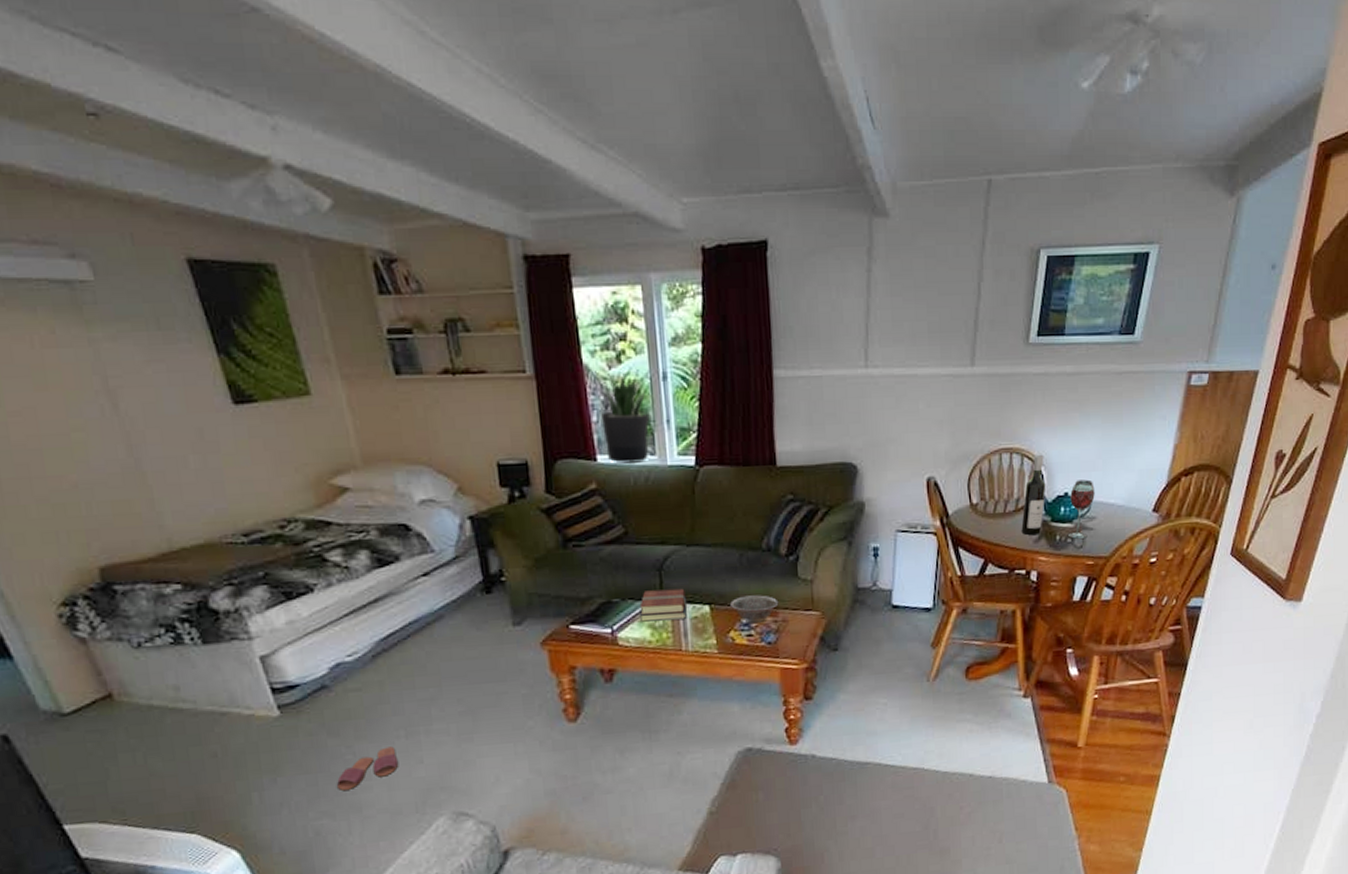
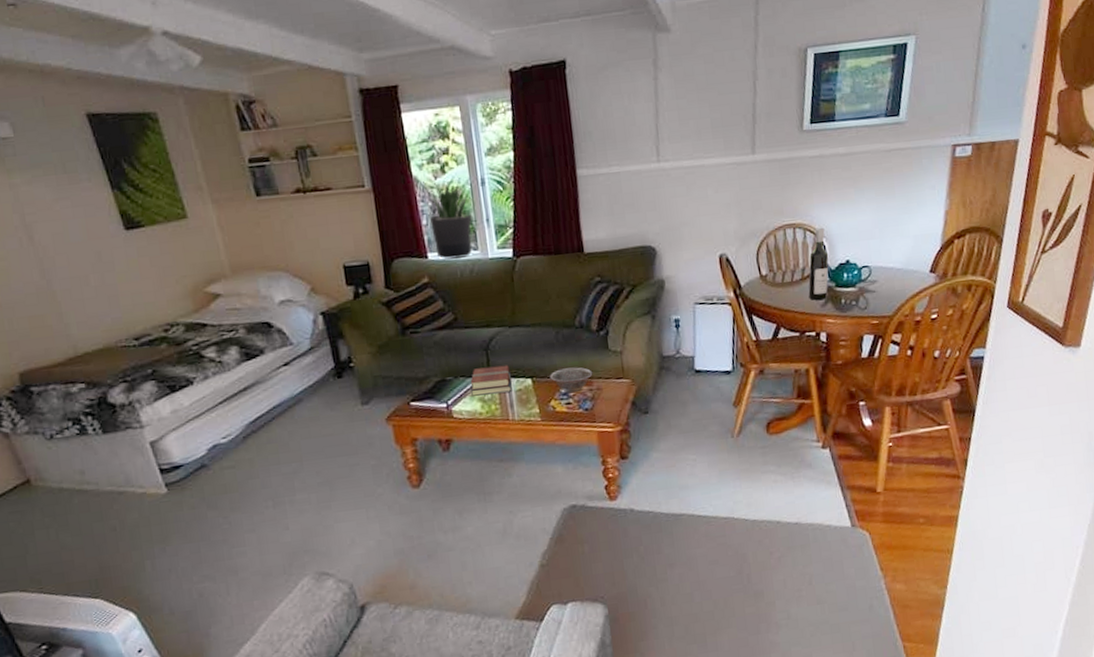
slippers: present [337,746,399,791] -> none [216,516,268,557]
wineglass: present [1067,479,1095,539] -> none [851,247,875,301]

